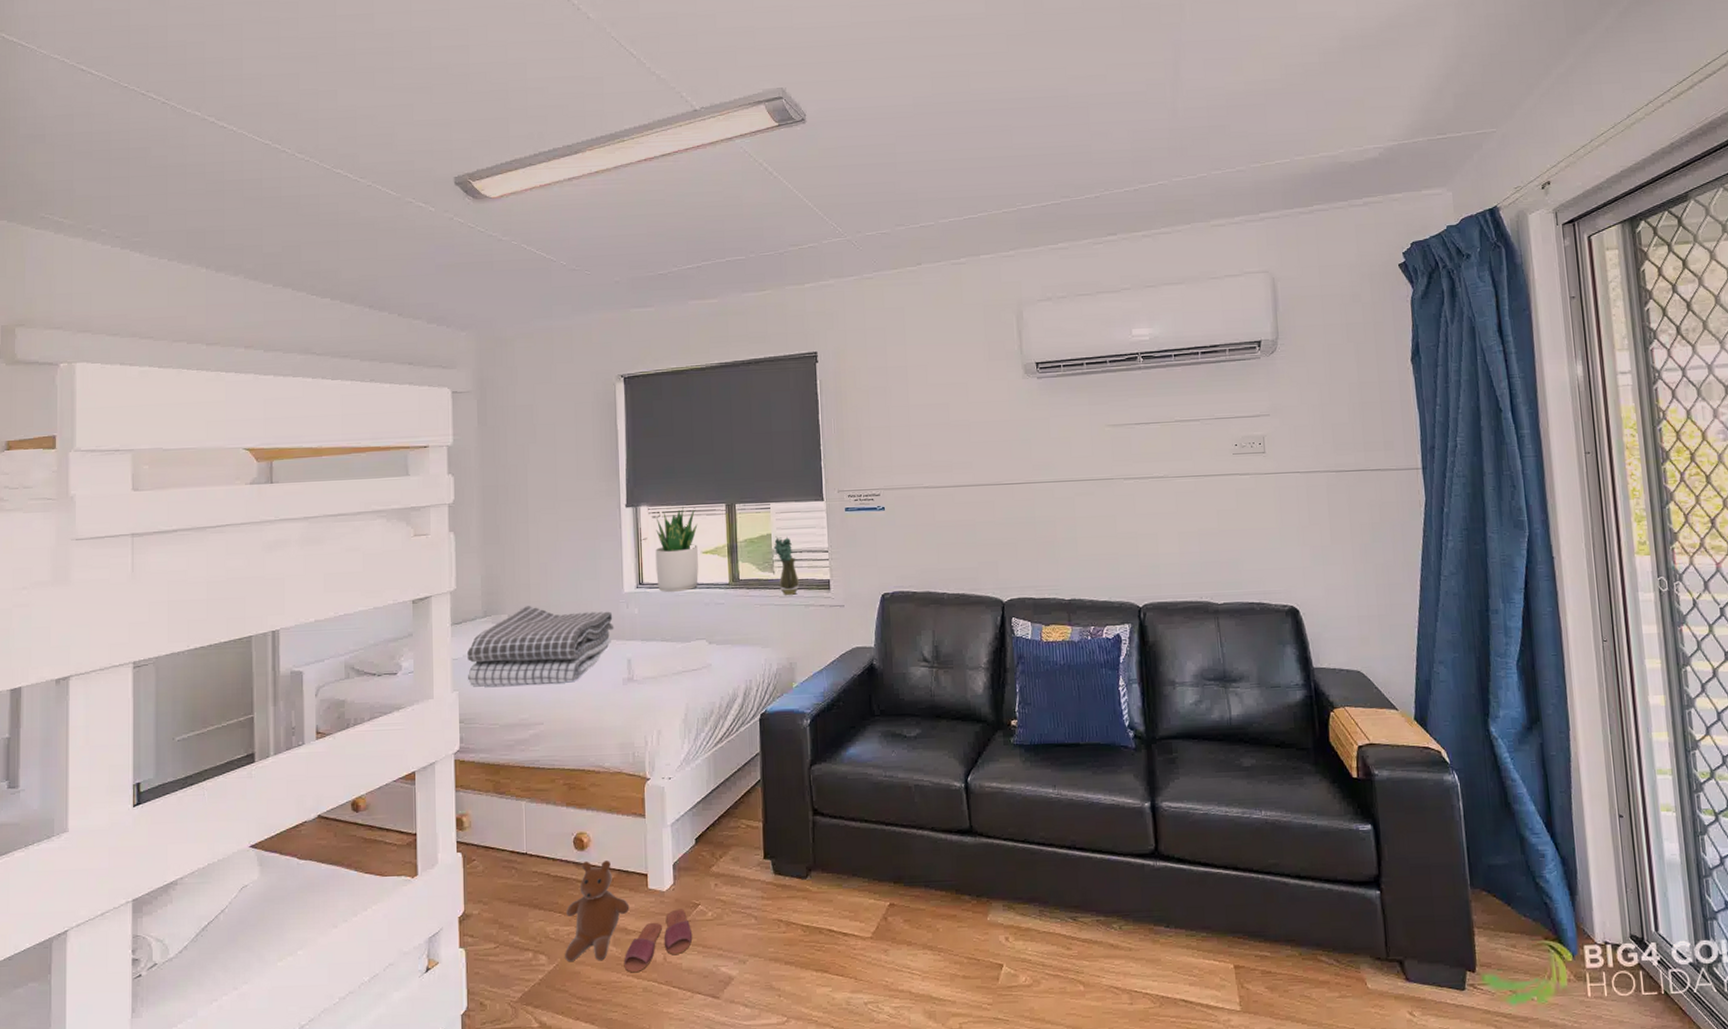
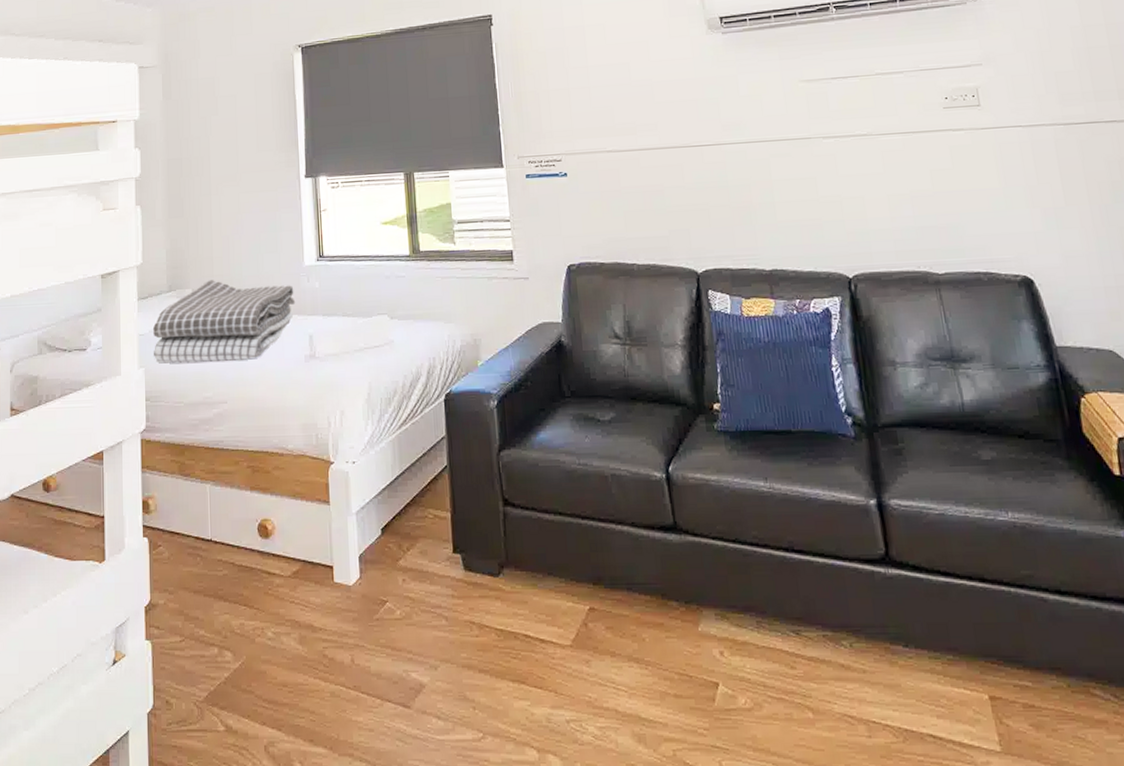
teddy bear: present [565,861,630,962] -> none [250,550,315,660]
slippers: present [624,909,693,973] -> none [310,606,381,675]
planter: present [655,506,699,593] -> none [334,175,379,266]
vase: present [773,536,800,596] -> none [453,205,482,268]

